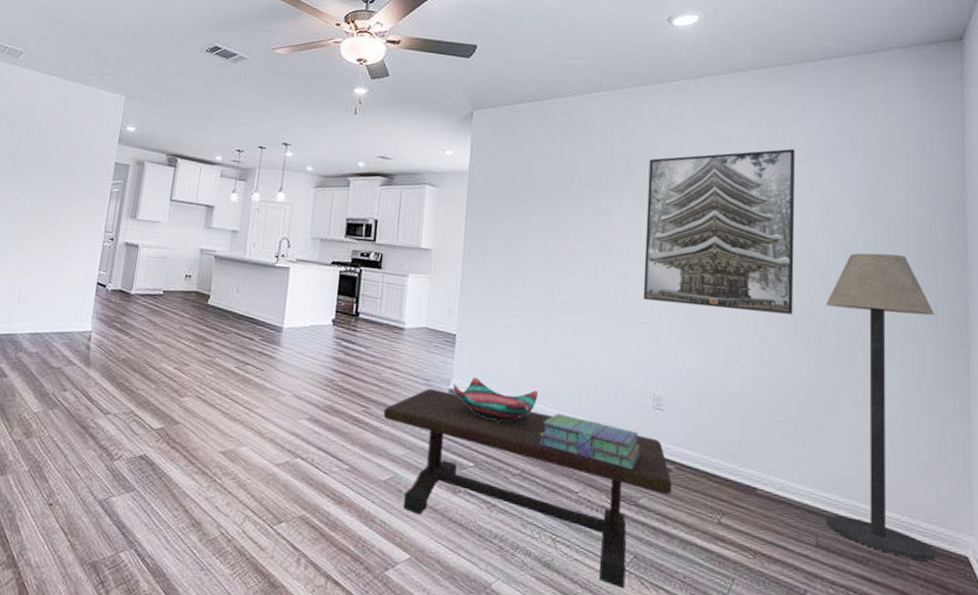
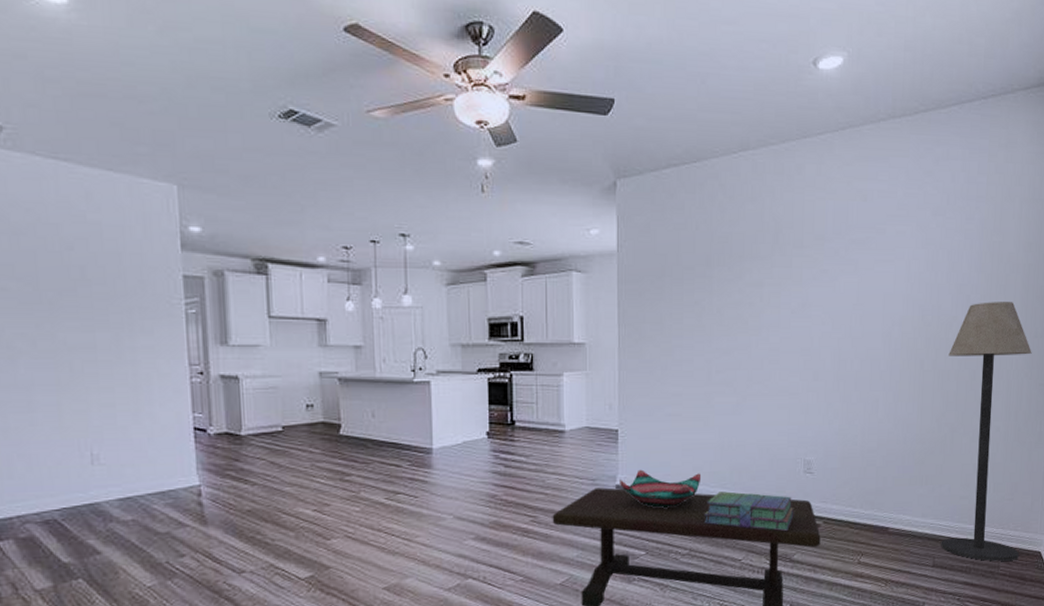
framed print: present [643,148,795,315] -> none [793,203,928,370]

